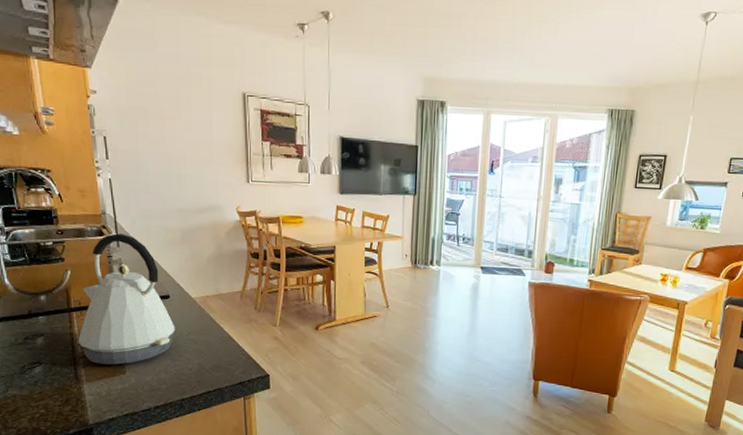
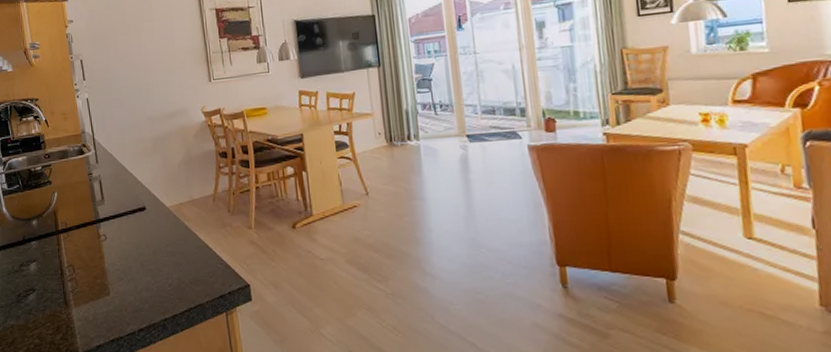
kettle: present [79,233,175,365] -> none [66,150,153,286]

